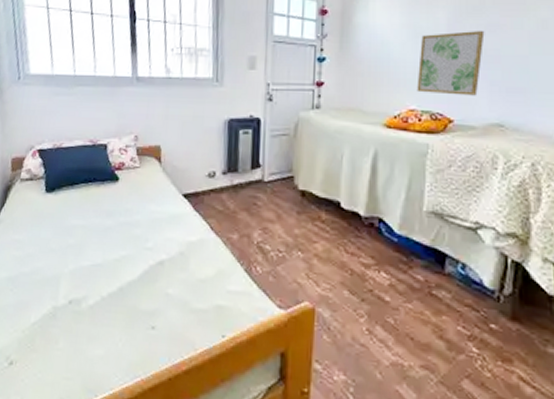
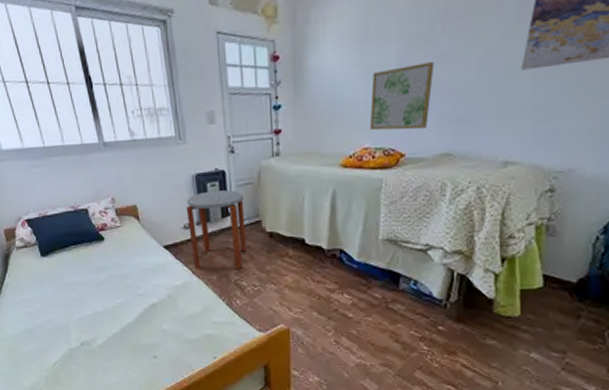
side table: none [213,138,278,229] -> present [186,190,247,270]

